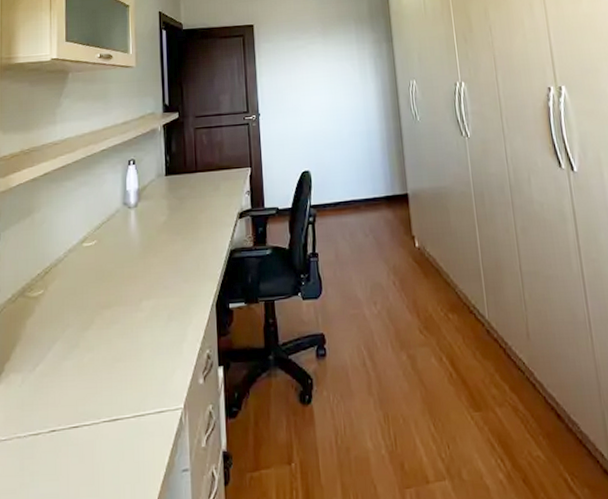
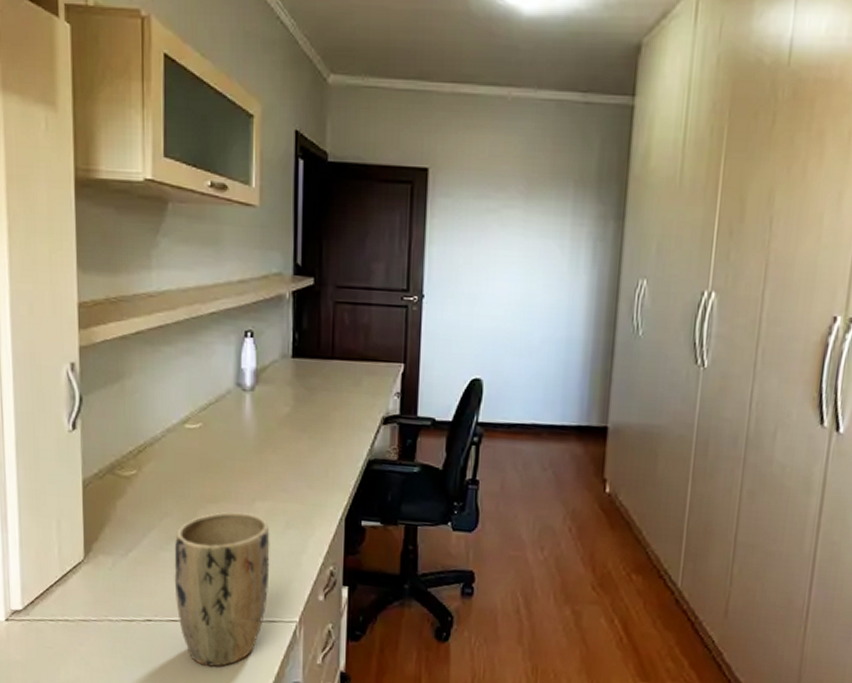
plant pot: none [75,313,157,468] -> present [174,512,270,667]

